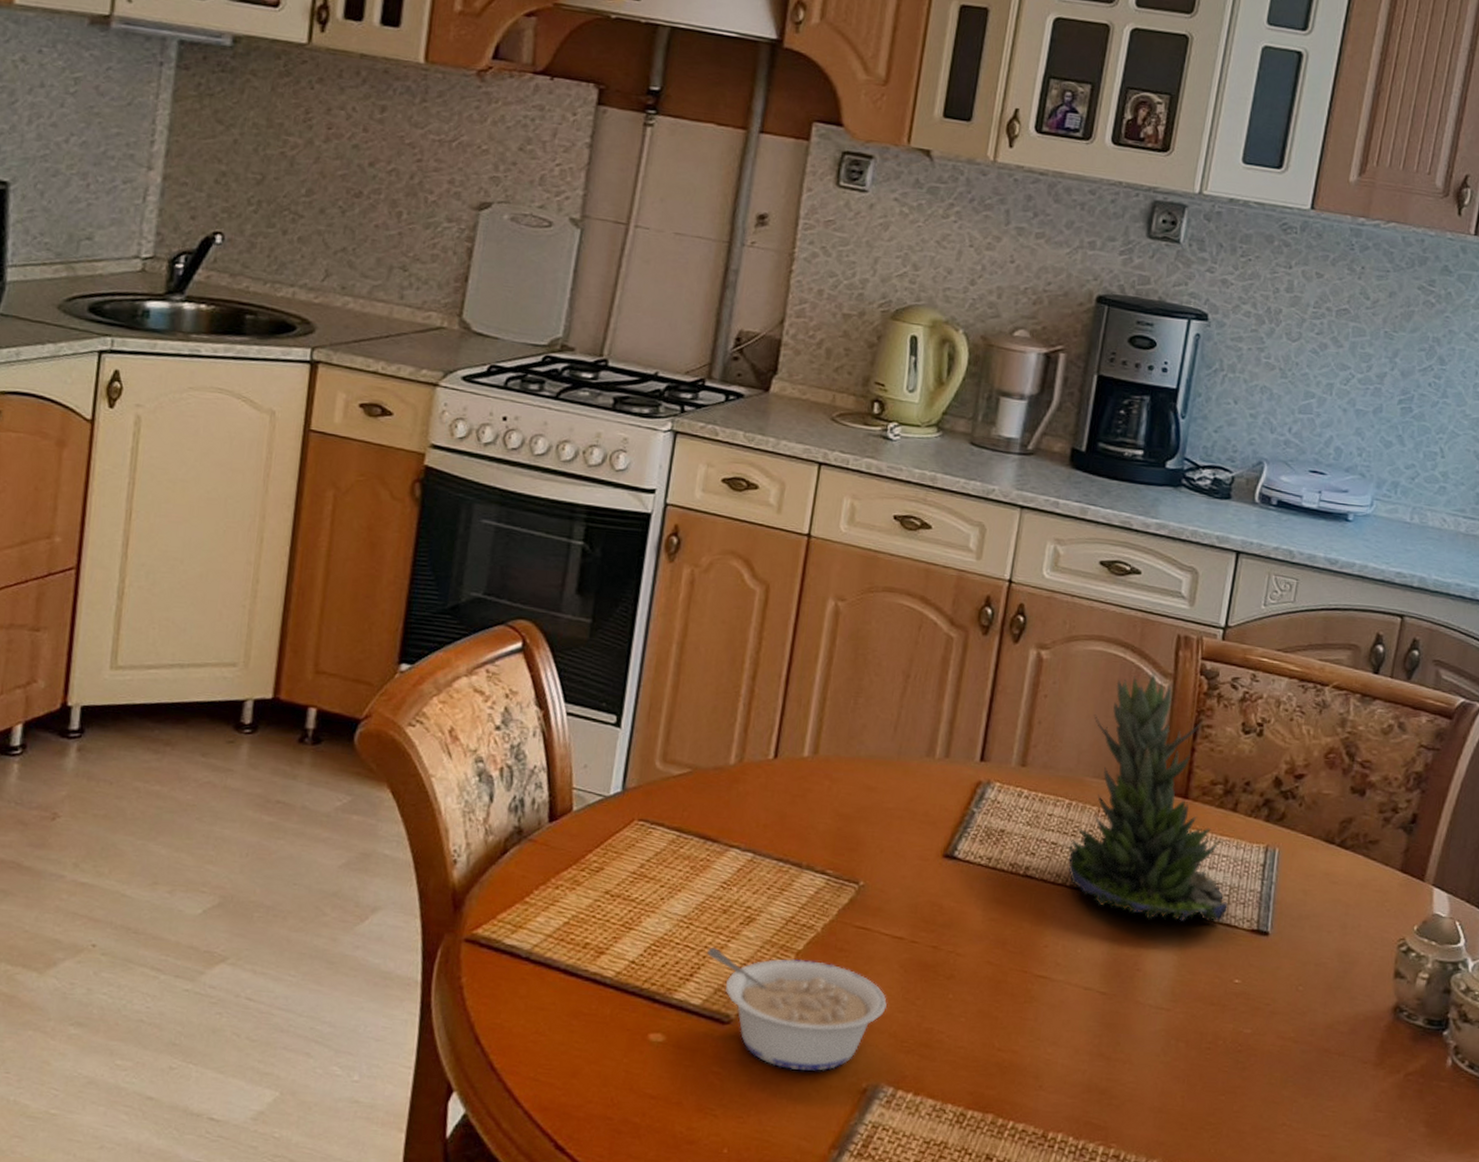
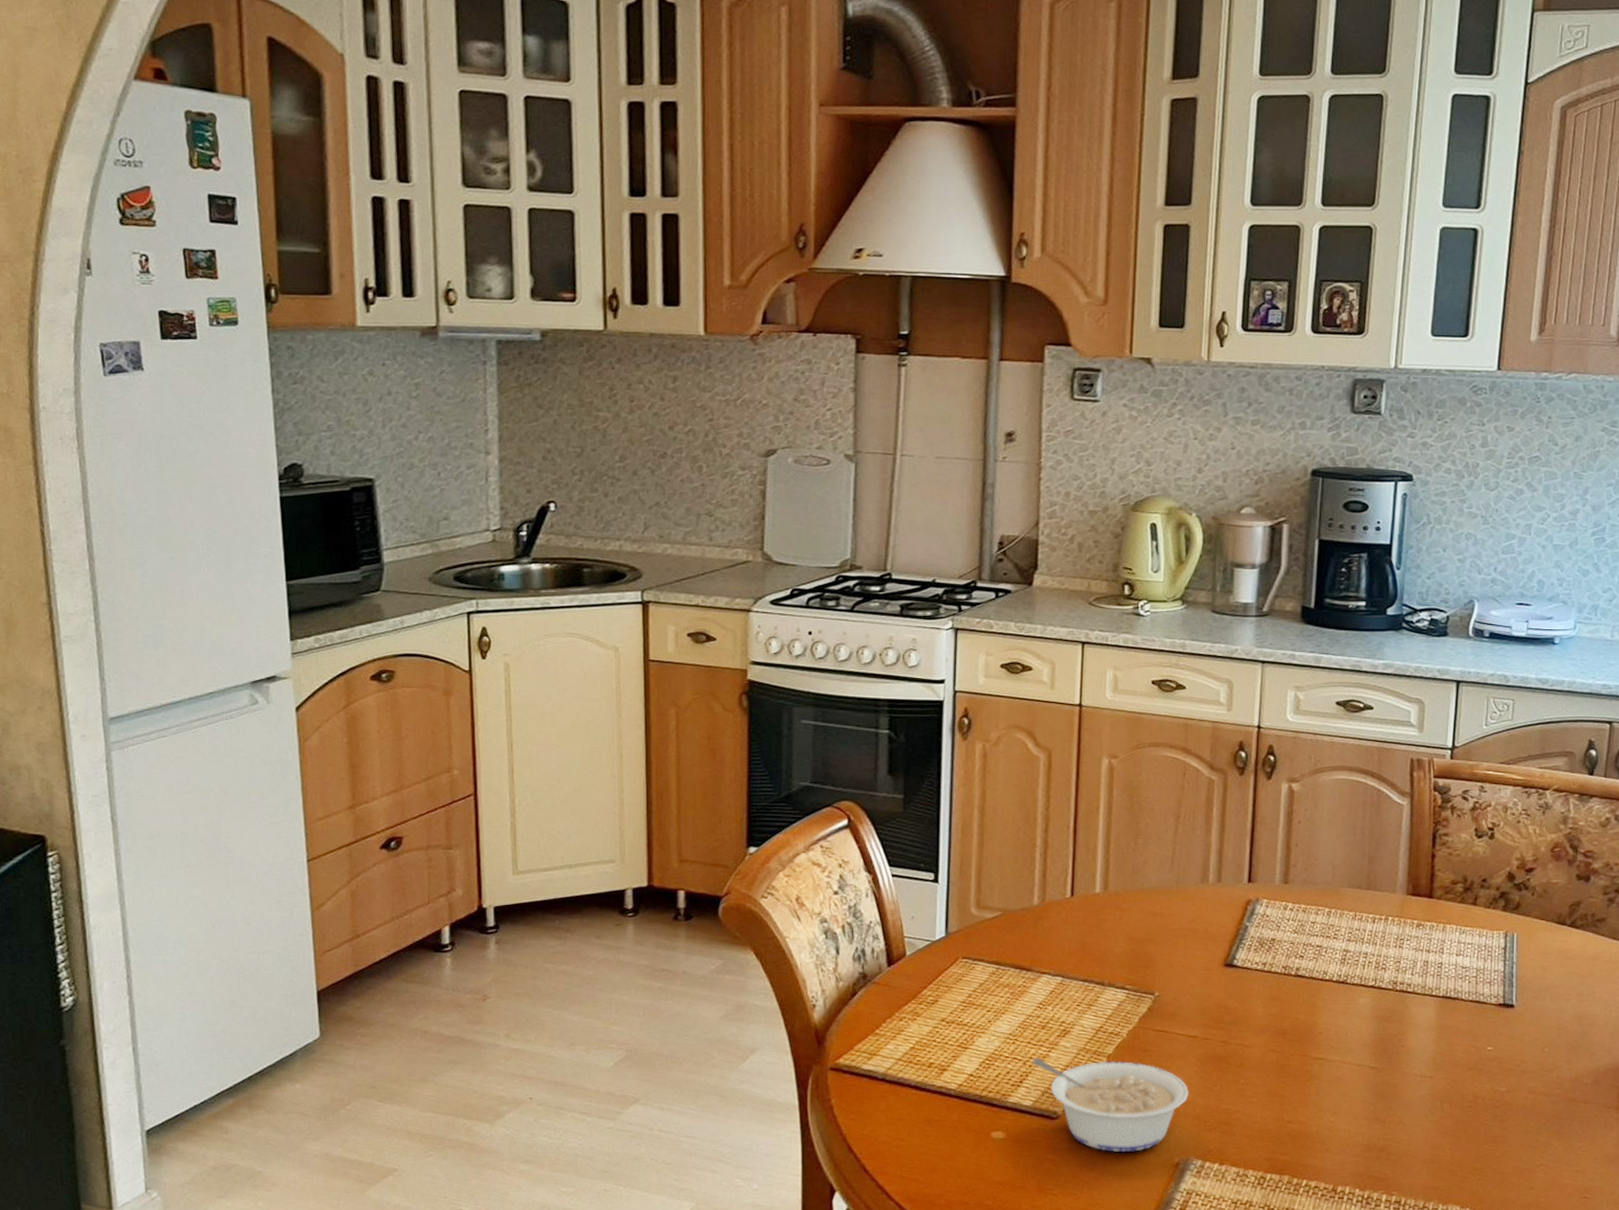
succulent plant: present [1068,672,1229,922] -> none [1332,793,1477,1003]

